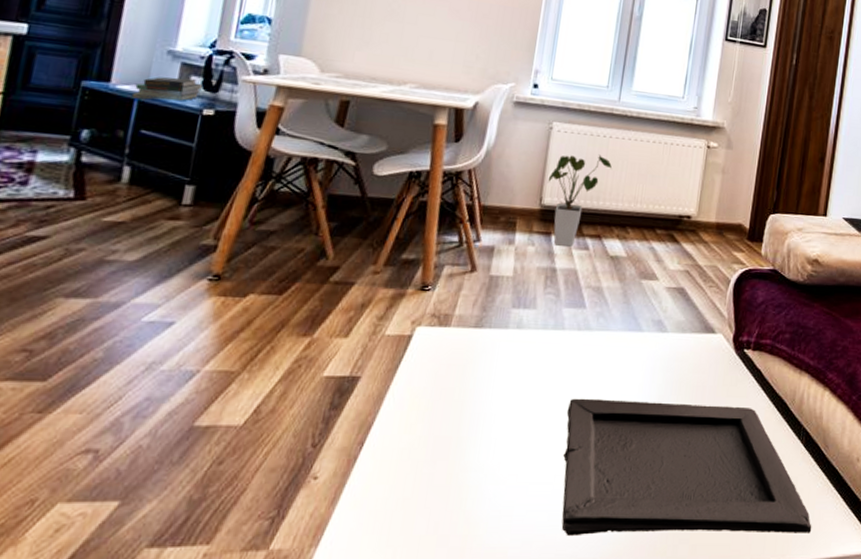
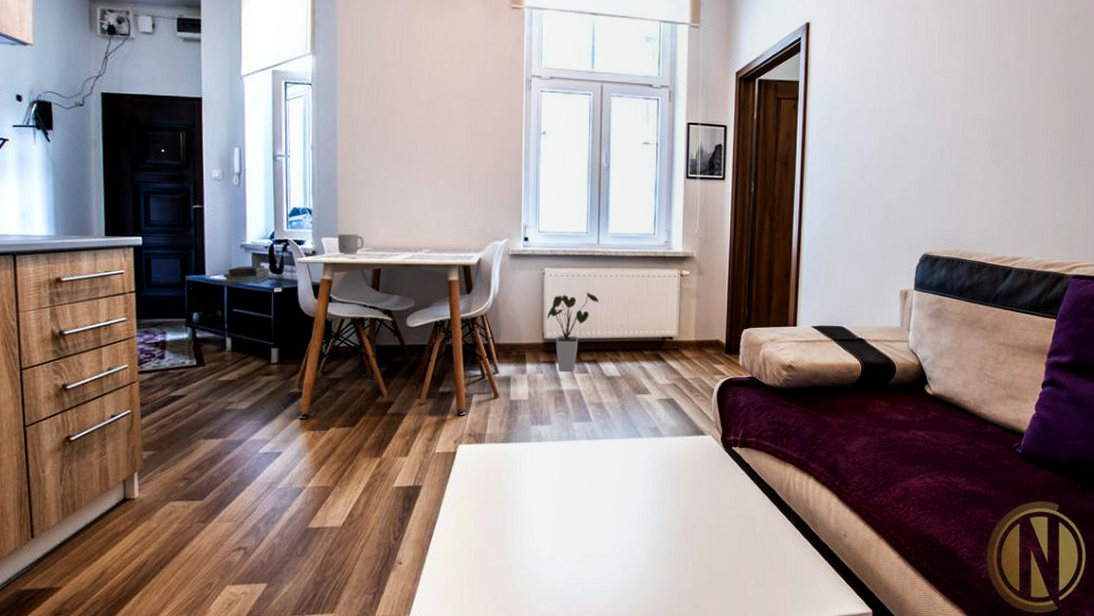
mug: none [298,53,334,79] -> present [337,234,364,253]
decorative tray: present [561,398,812,537] -> none [586,494,808,604]

